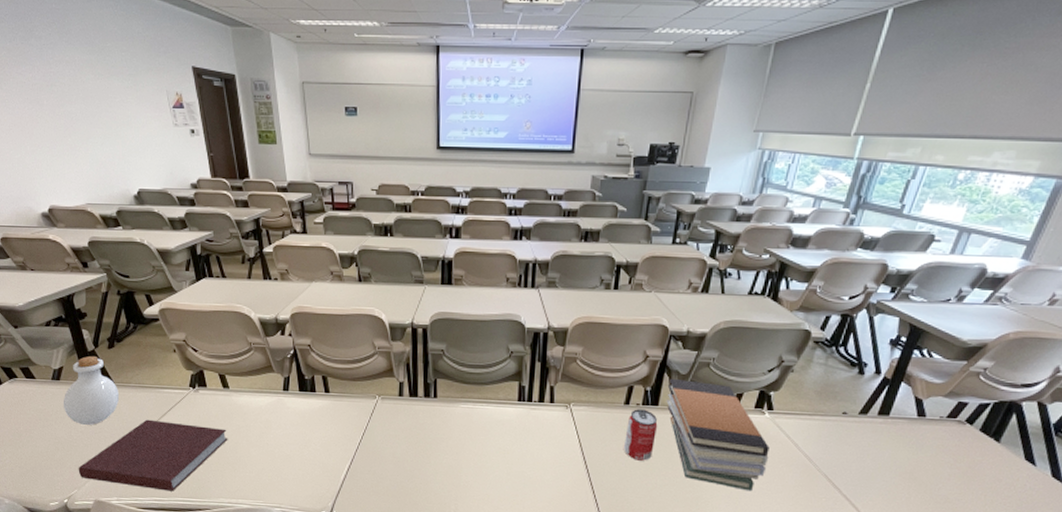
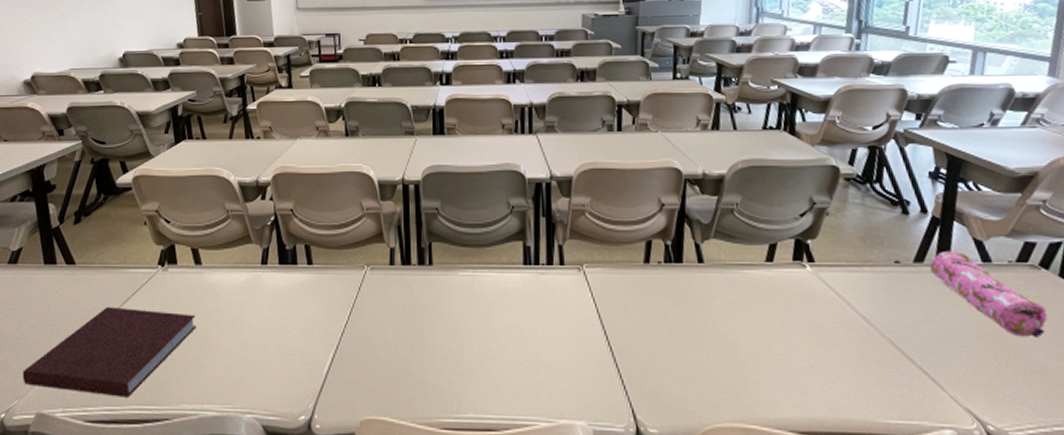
bottle: present [64,355,120,425] -> none [16,233,81,316]
beverage can: present [624,409,658,461] -> none [649,268,686,333]
book stack: present [666,378,770,492] -> none [690,229,821,367]
pencil case: none [871,406,962,477] -> present [929,252,1048,338]

